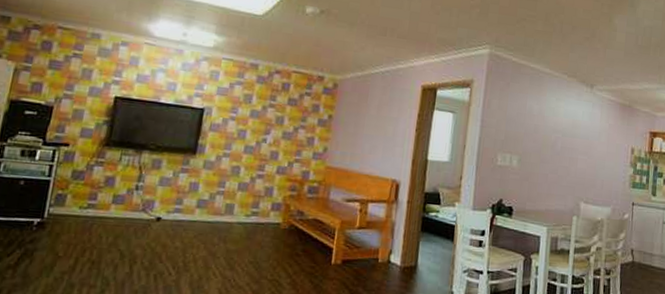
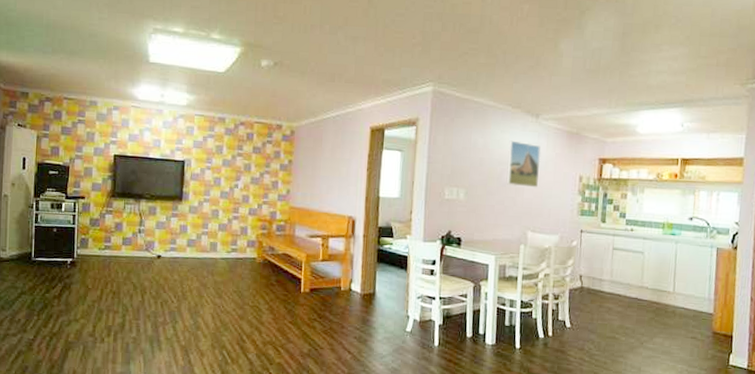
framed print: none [560,109,595,158] -> present [506,140,541,188]

